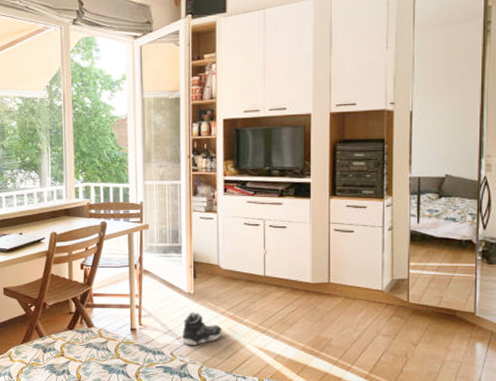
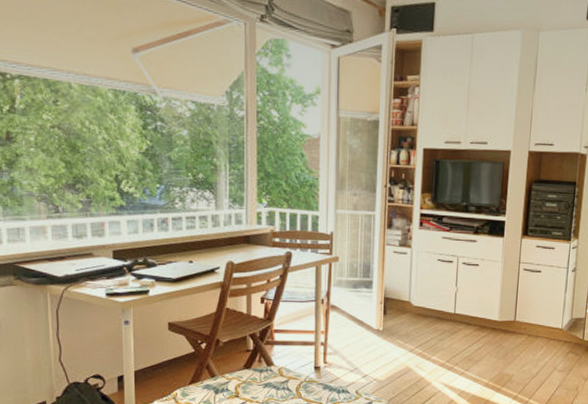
sneaker: present [181,312,222,345] -> none [367,349,410,383]

